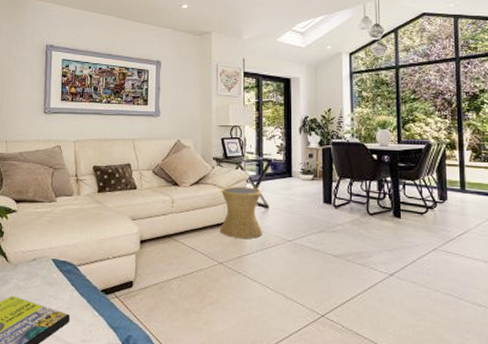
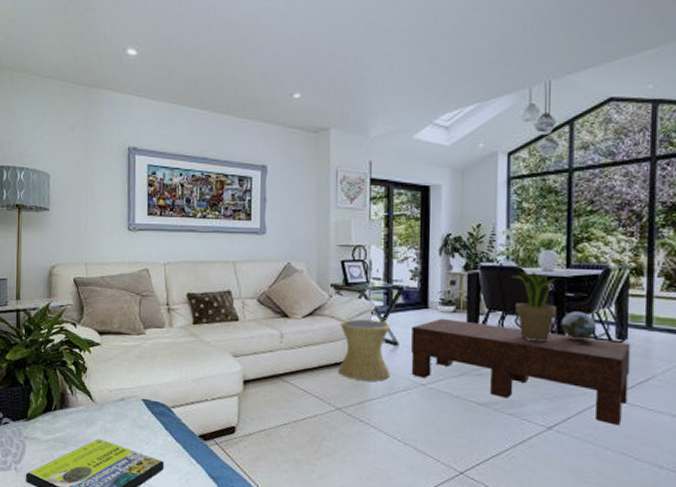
coffee table: none [279,185,451,271] -> present [411,318,631,426]
potted plant: none [356,146,394,204] -> present [511,271,561,342]
decorative sphere: none [396,178,424,202] -> present [561,311,597,341]

